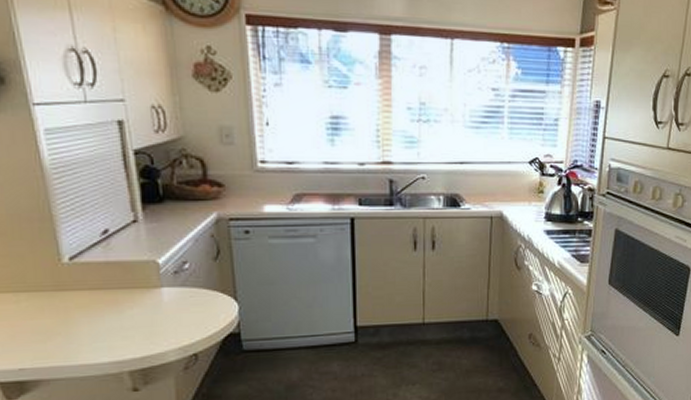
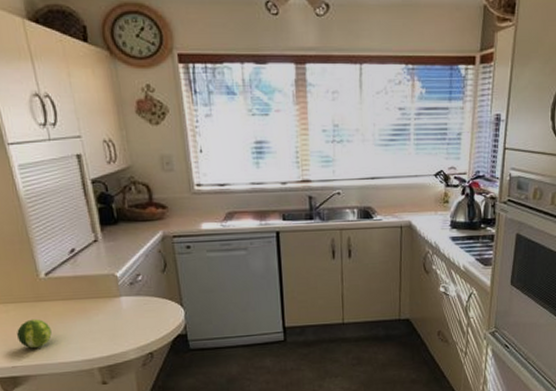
fruit: none [28,311,73,347] -> present [17,318,52,349]

